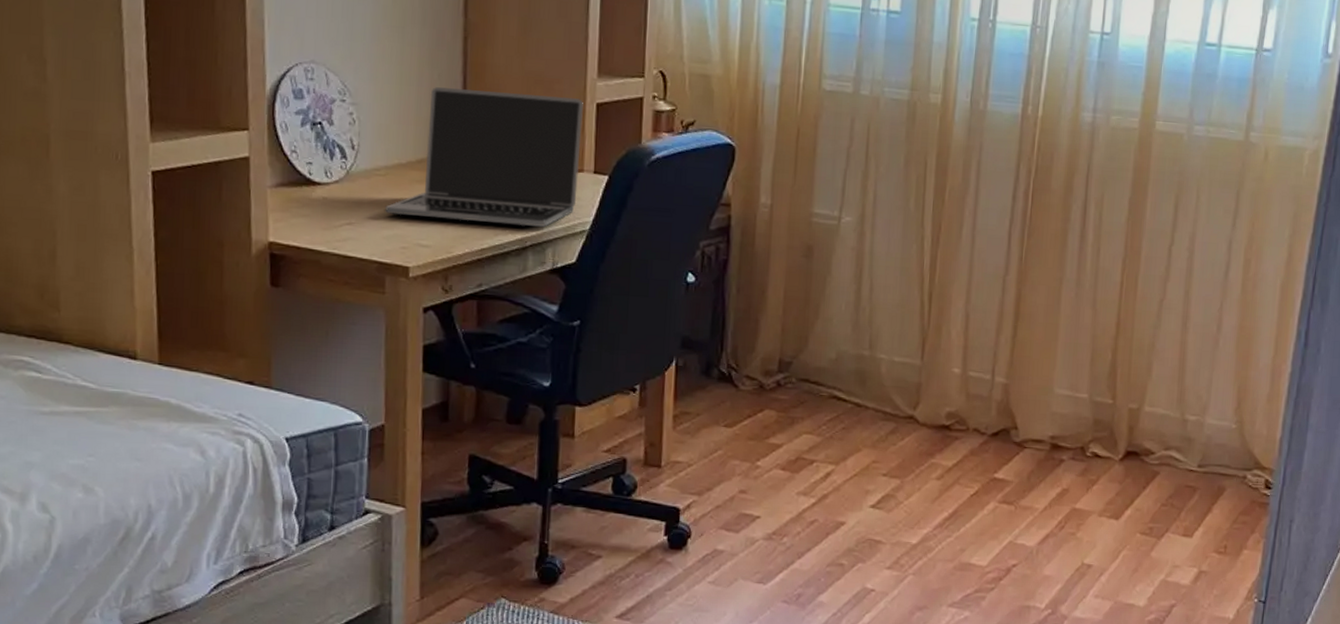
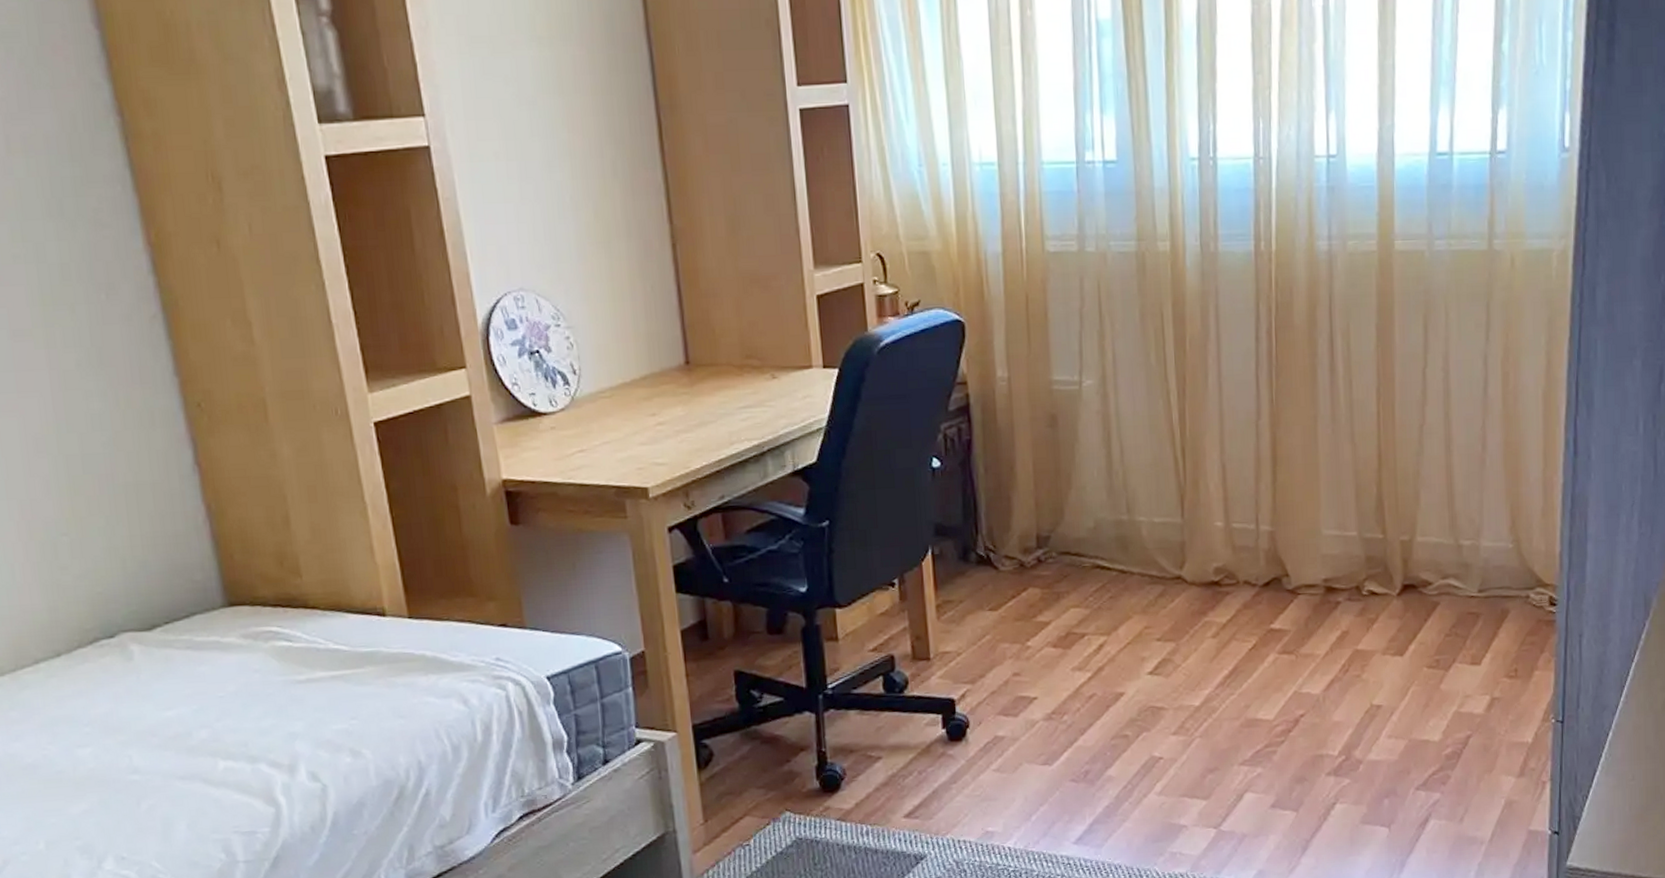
laptop: present [385,87,583,227] -> none [615,292,809,436]

